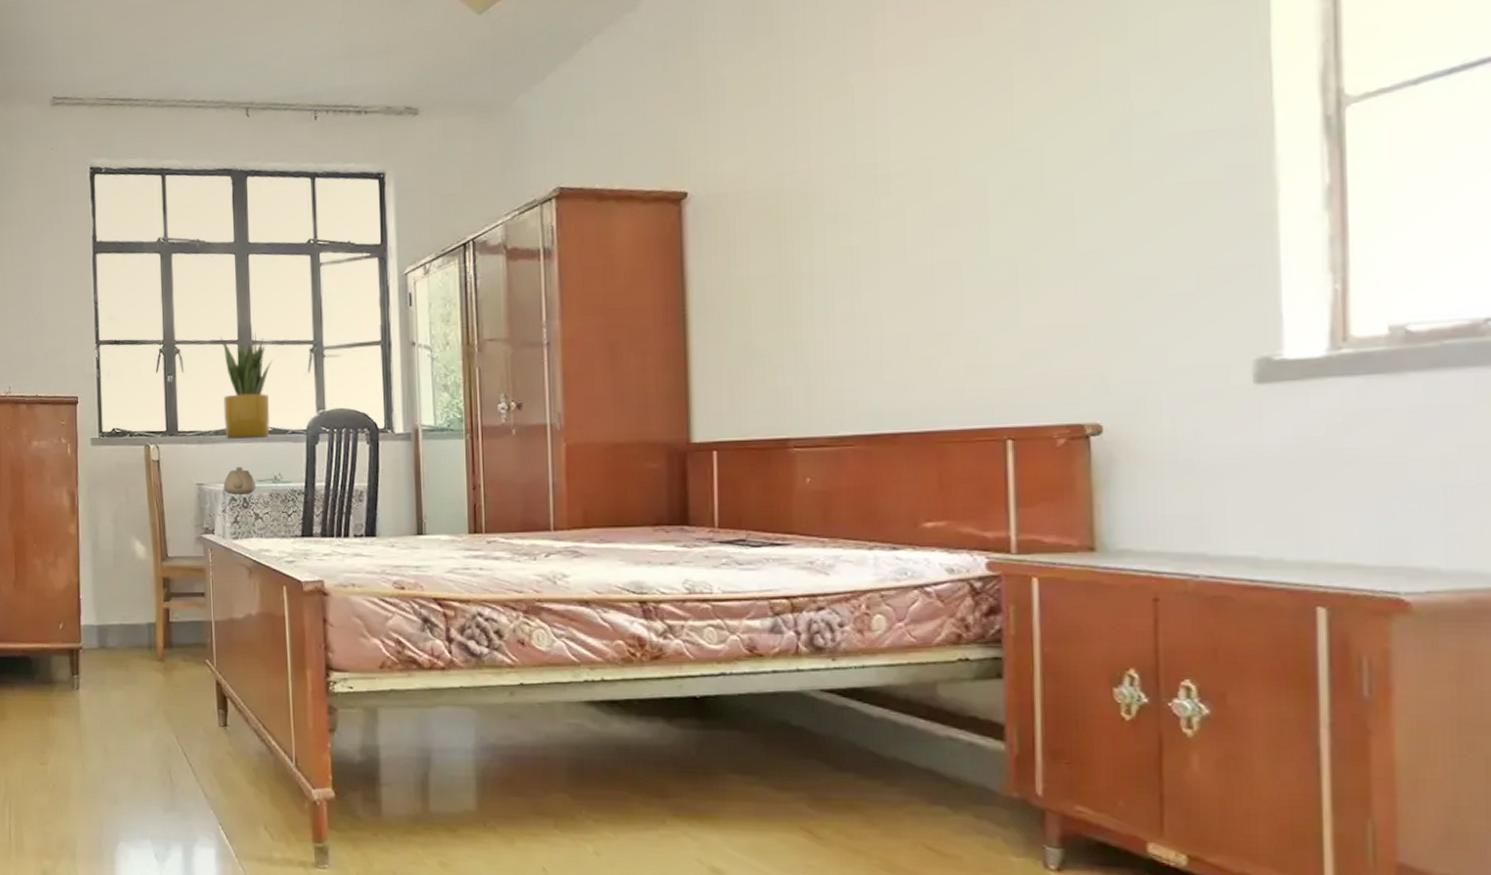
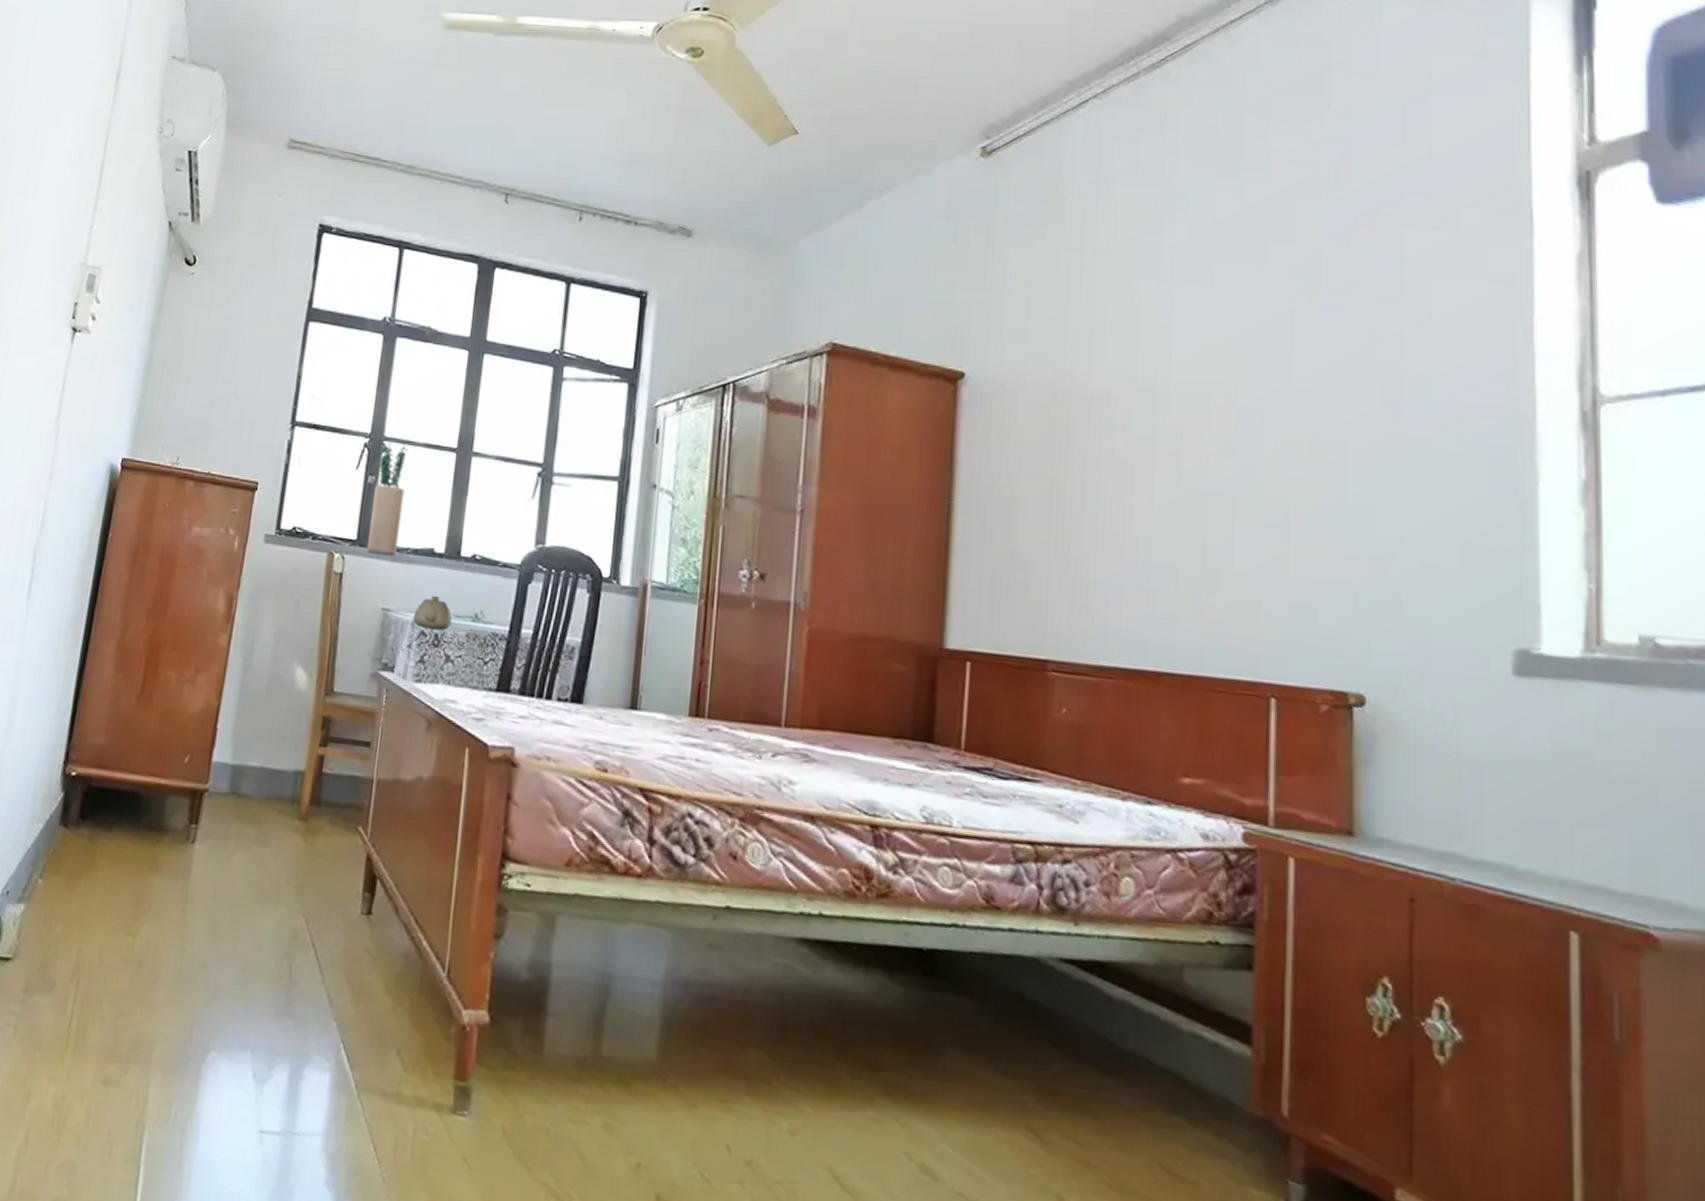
vase: none [174,342,201,441] -> present [367,442,408,557]
planter: present [220,333,273,440] -> none [426,443,494,568]

